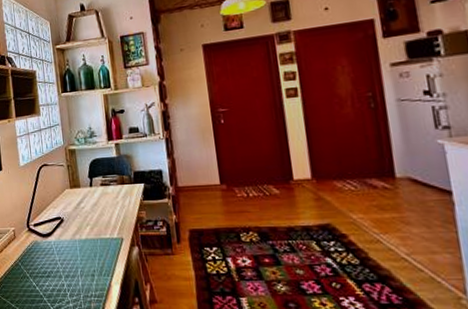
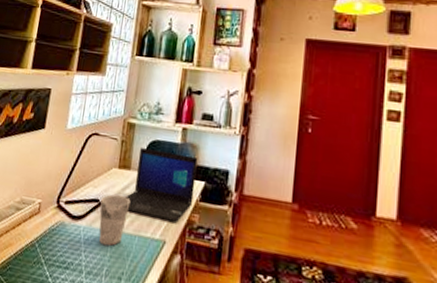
cup: none [62,210,87,252] -> present [98,194,131,247]
laptop: none [82,165,138,222] -> present [125,148,198,222]

